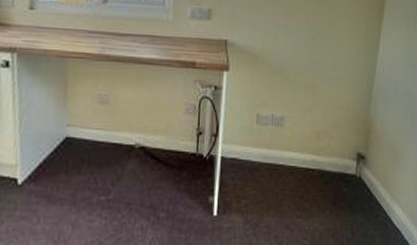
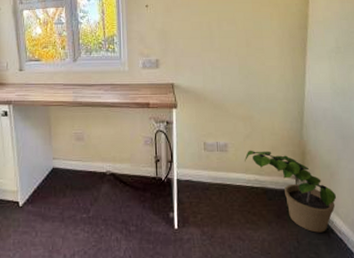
potted plant: none [302,125,399,223] -> present [245,150,337,233]

